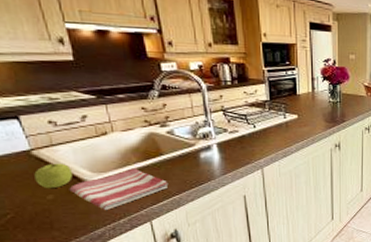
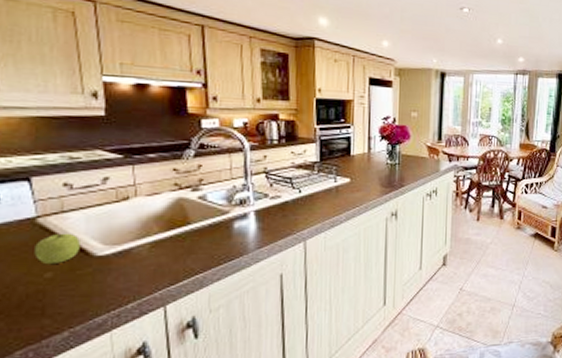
dish towel: present [69,168,169,210] -> none [72,240,192,292]

